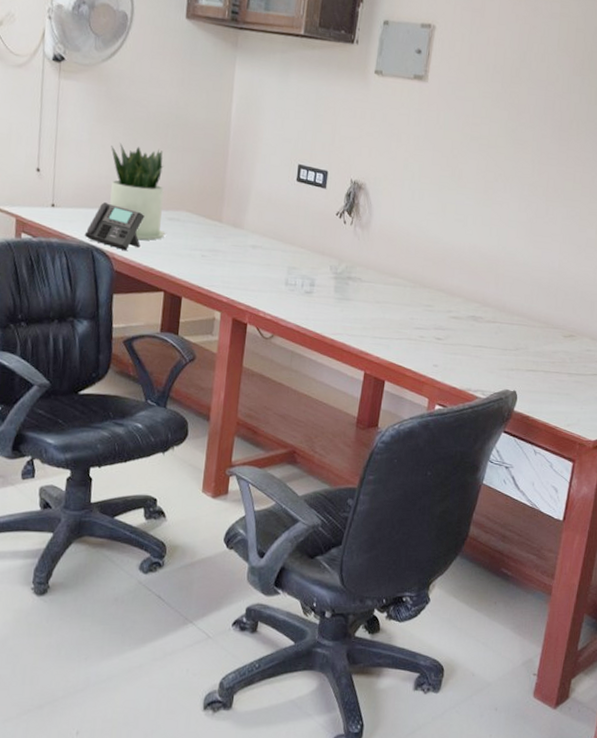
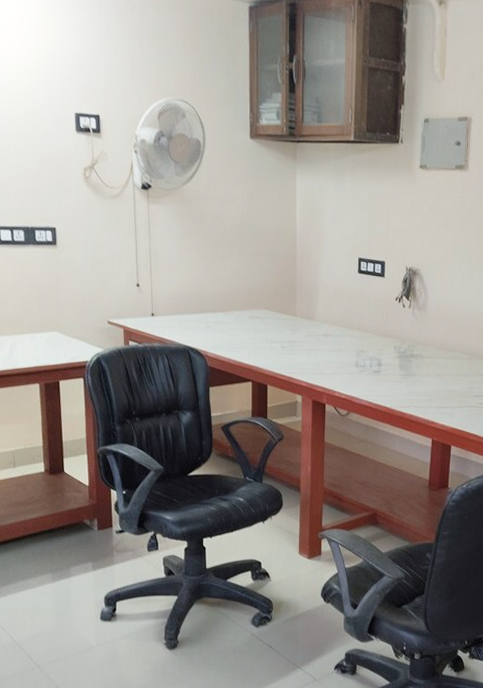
phone: present [84,202,145,250] -> none [181,308,230,348]
planter: present [110,143,166,241] -> none [196,255,249,338]

